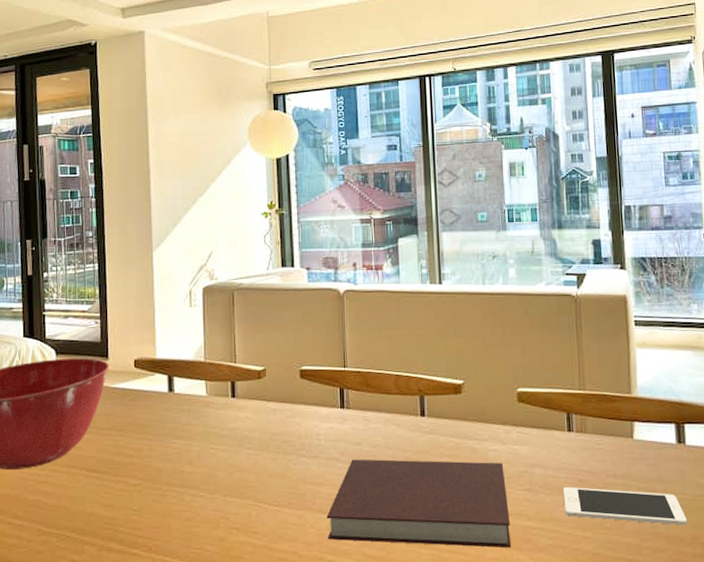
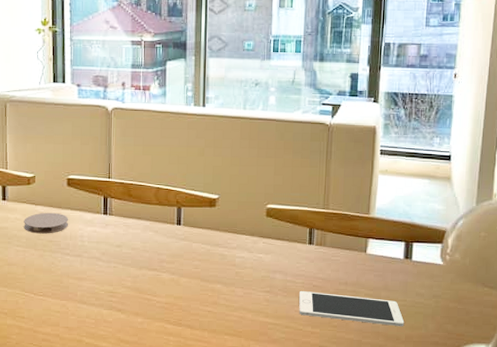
coaster: none [255,408,304,434] -> present [24,212,69,234]
notebook: present [326,459,512,548] -> none [86,259,250,339]

